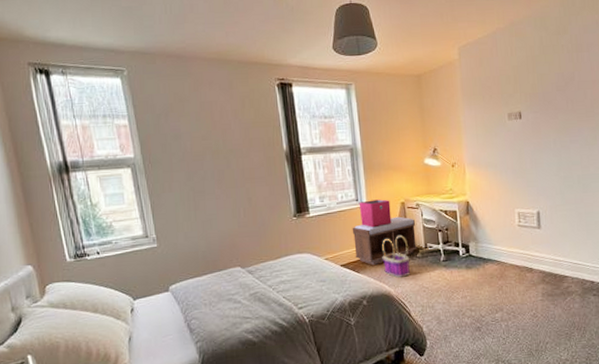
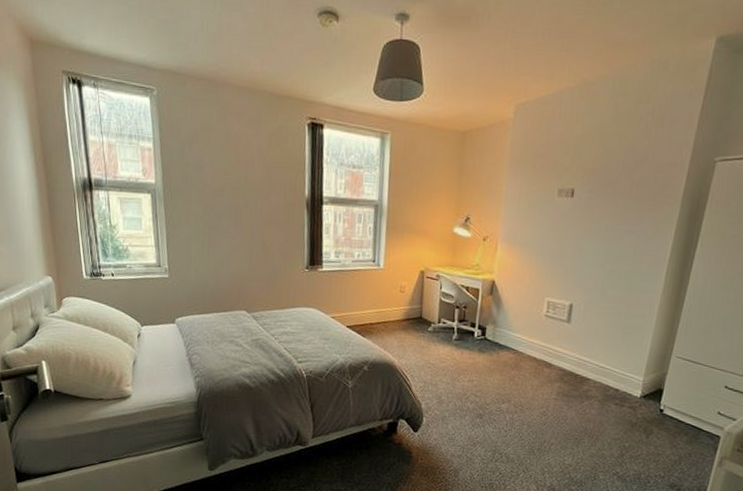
bench: present [352,216,418,266] -> none [363,285,433,333]
storage bin: present [359,199,392,228] -> none [374,263,409,293]
basket: present [382,236,411,278] -> none [391,306,421,349]

